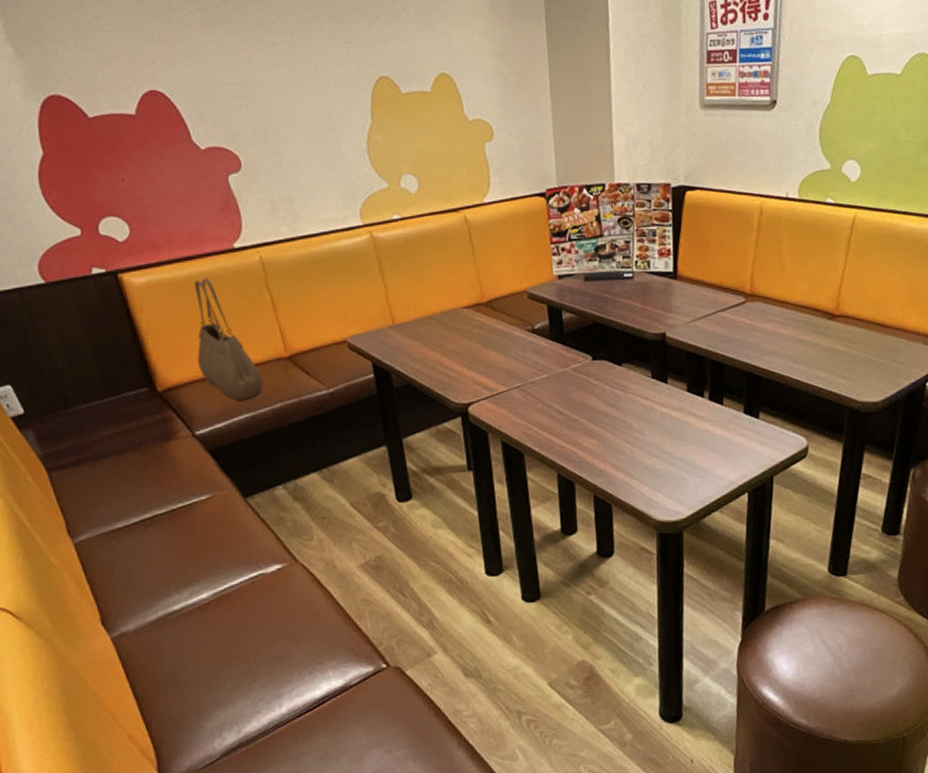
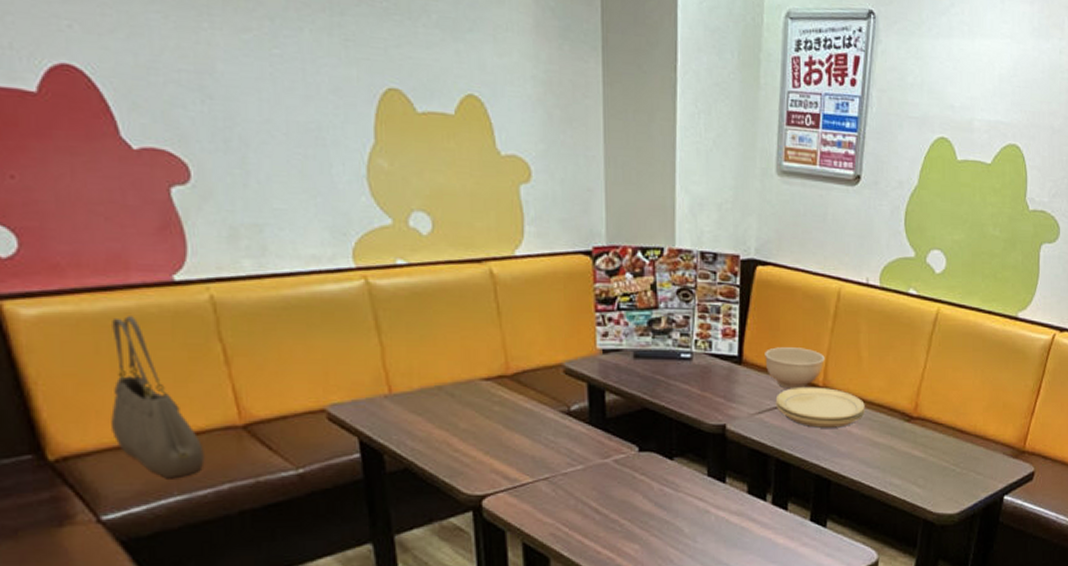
soup bowl: none [697,260,751,298] -> present [765,347,825,389]
plate: none [708,293,790,331] -> present [775,386,865,428]

